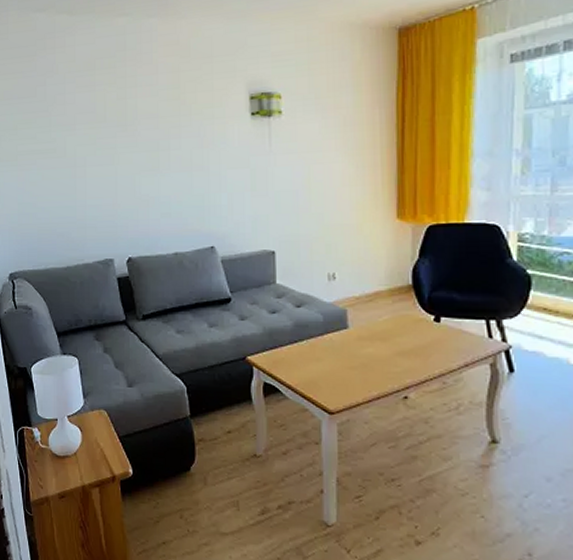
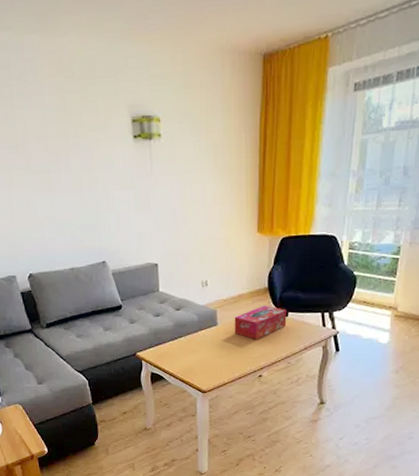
tissue box: none [369,306,439,349] -> present [234,305,287,339]

